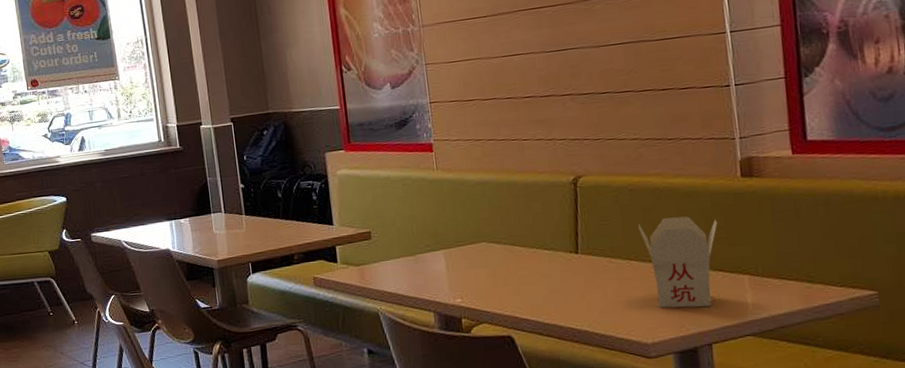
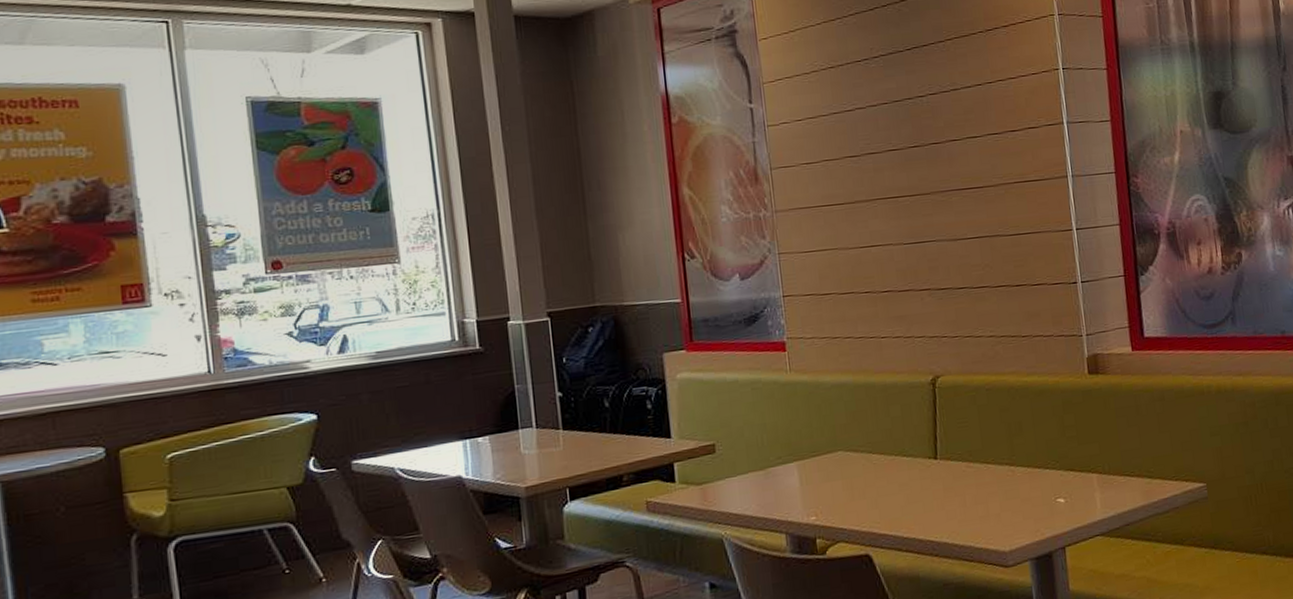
takeout container: present [637,216,718,308] -> none [994,415,1068,513]

